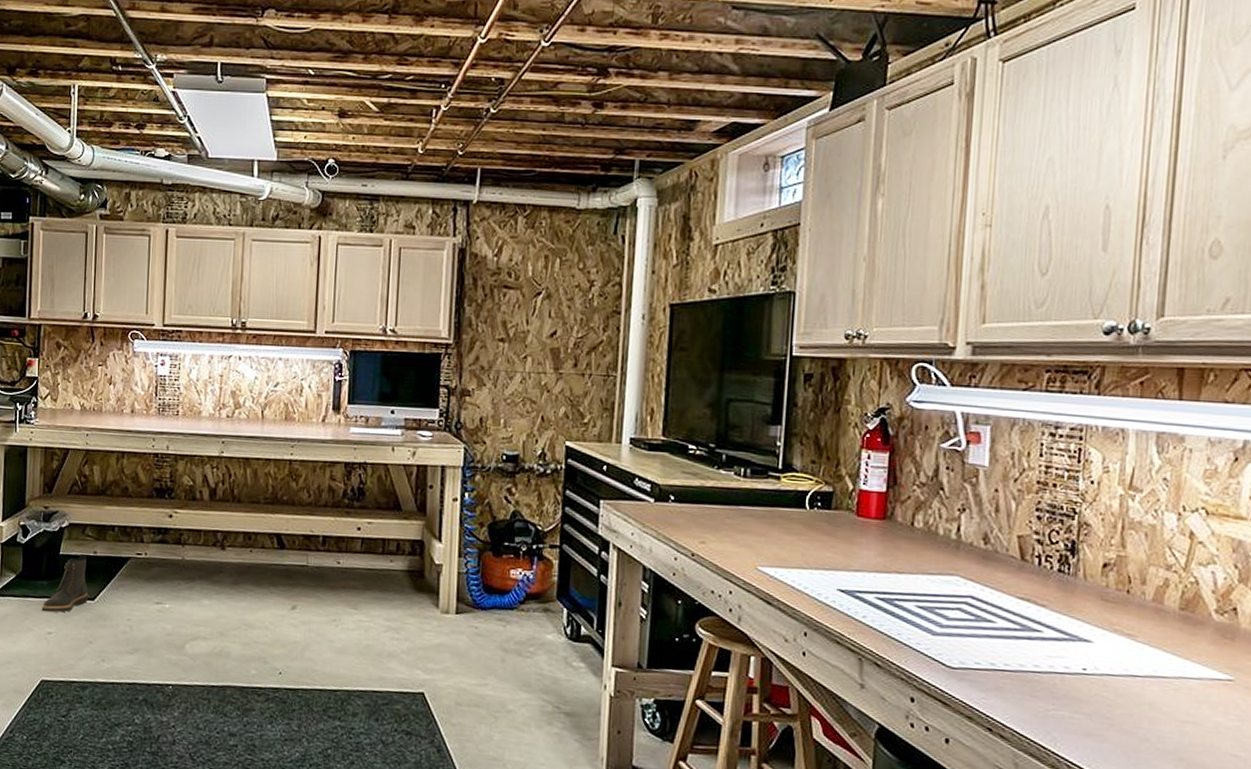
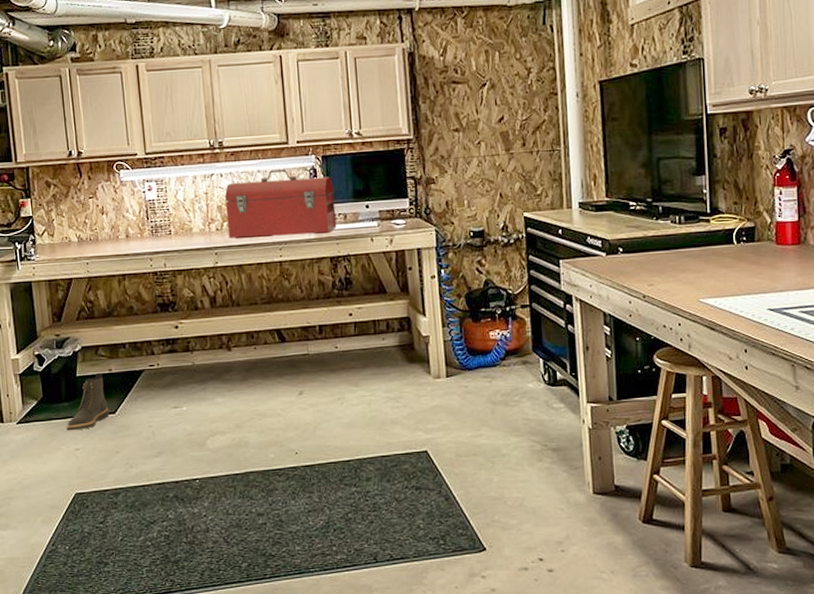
toolbox: none [238,359,359,436] -> present [224,169,337,239]

